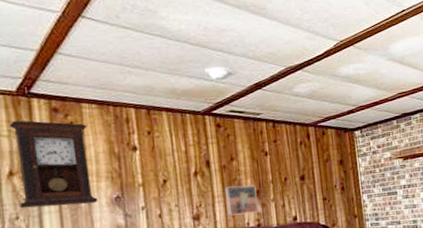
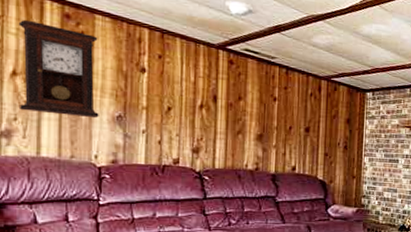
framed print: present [224,185,259,216] -> none [228,125,259,156]

